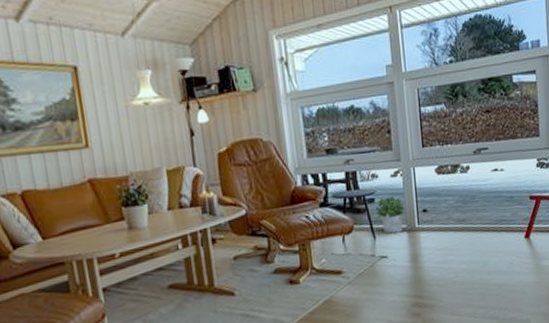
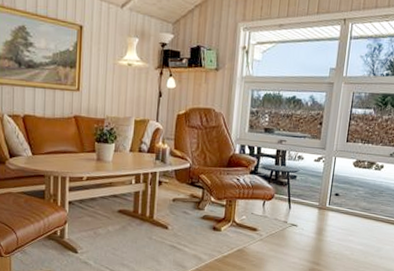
potted plant: present [375,195,405,234] -> none [295,177,321,208]

